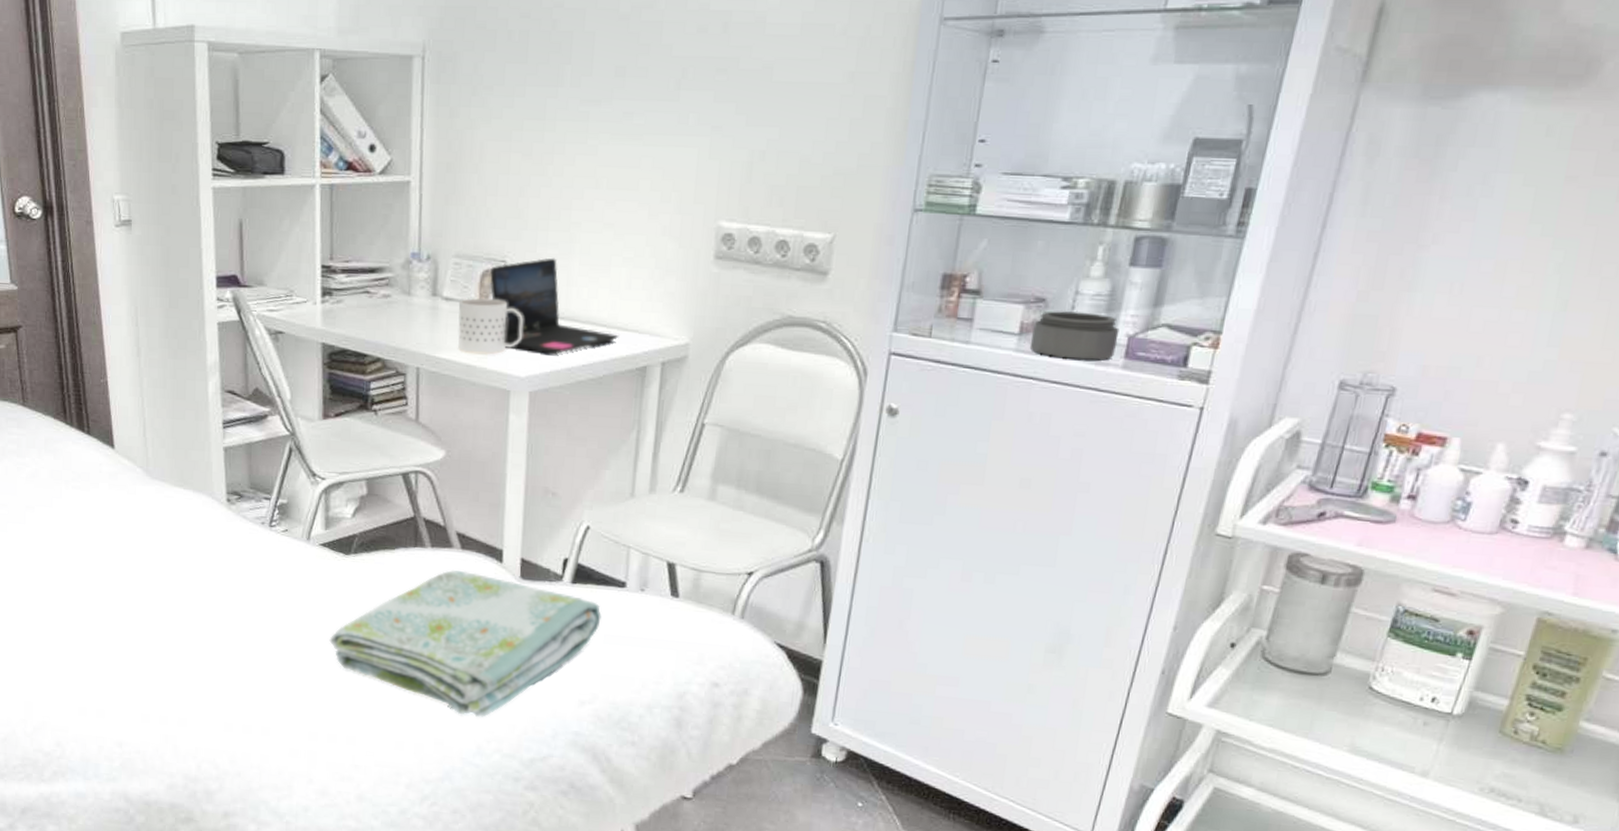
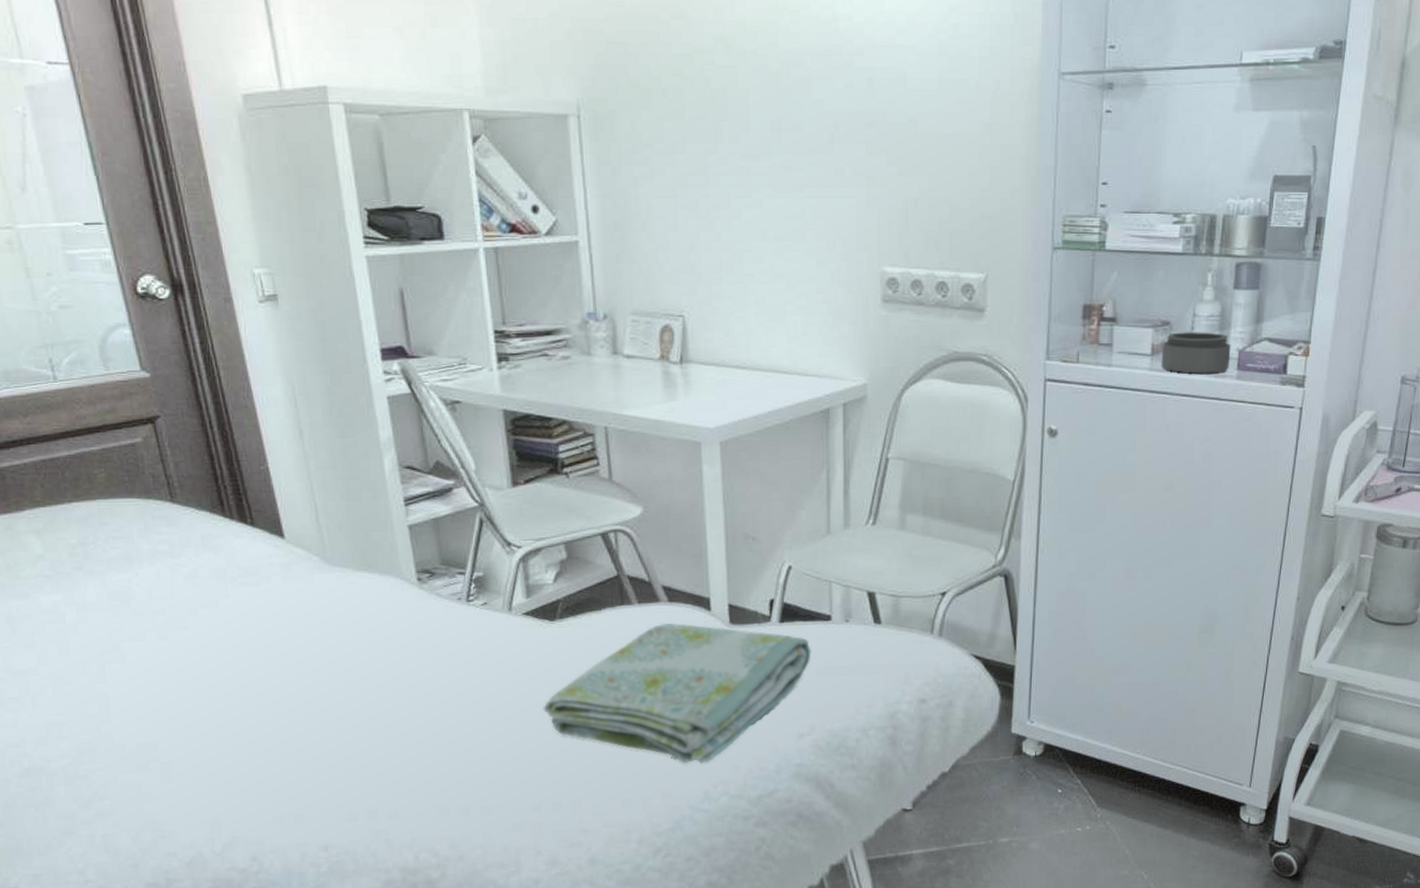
mug: present [457,298,524,355] -> none [640,354,708,409]
laptop: present [490,258,619,355] -> none [669,310,801,404]

